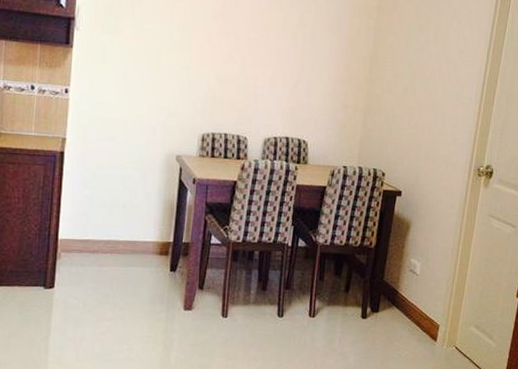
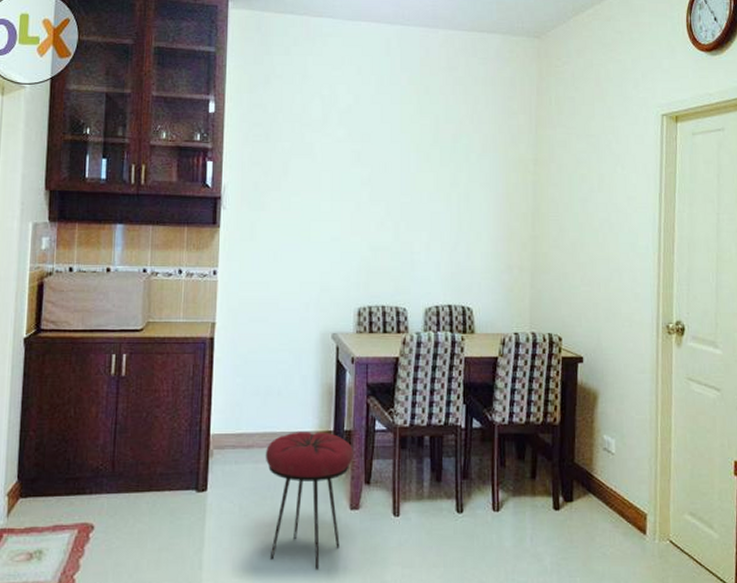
stool: none [108,241,190,359] -> present [265,432,353,570]

